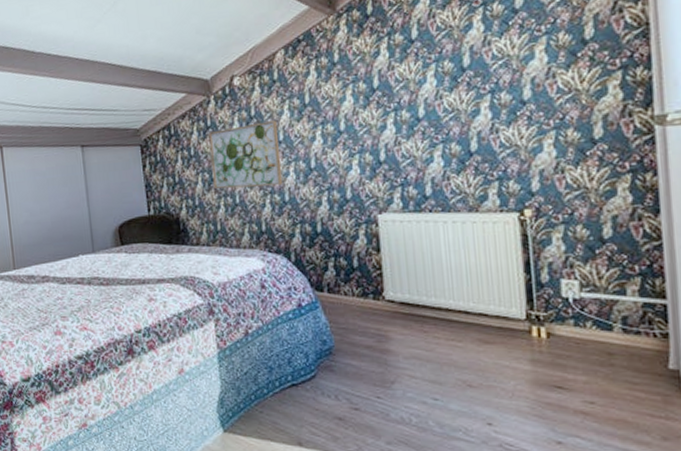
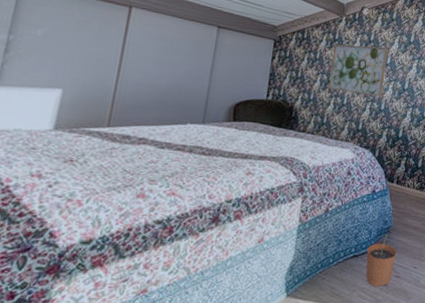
plant pot: none [307,357,349,422] -> present [366,235,397,287]

